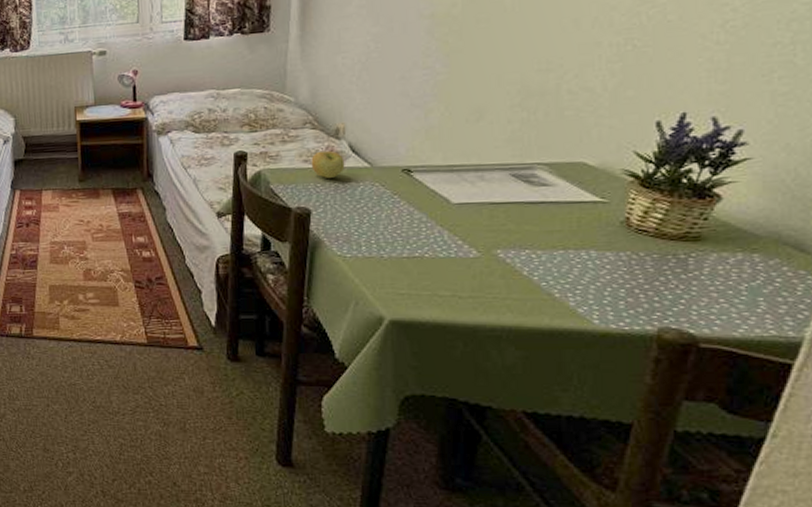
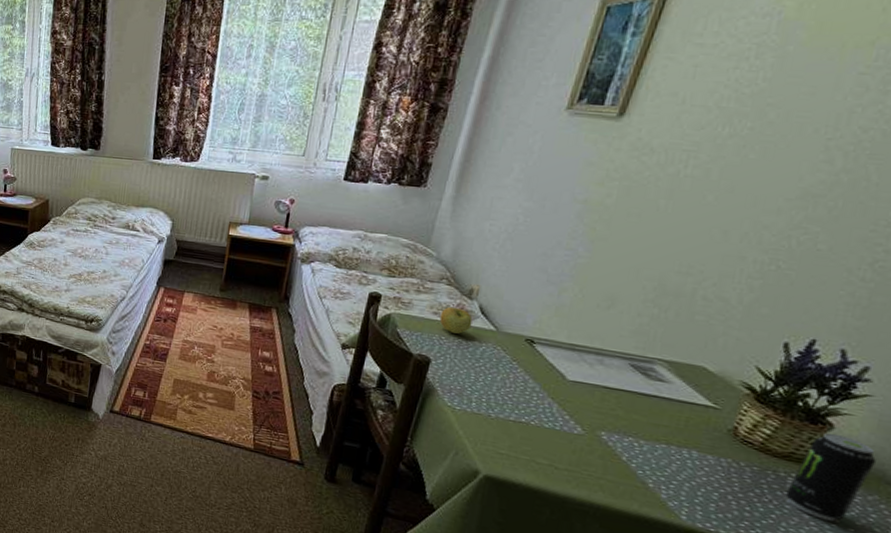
beverage can: none [690,204,769,295] -> present [785,432,876,522]

